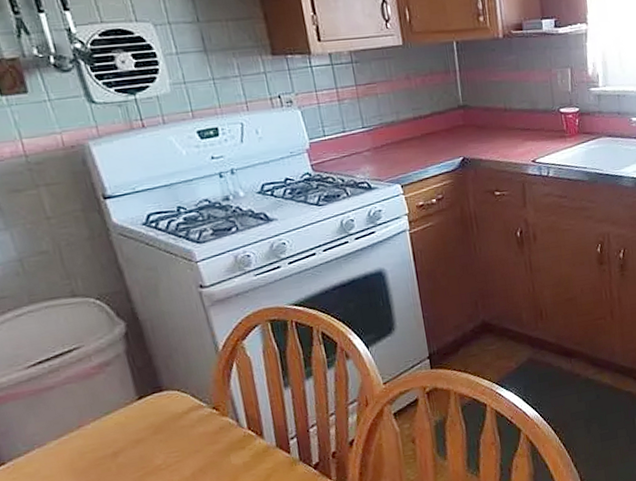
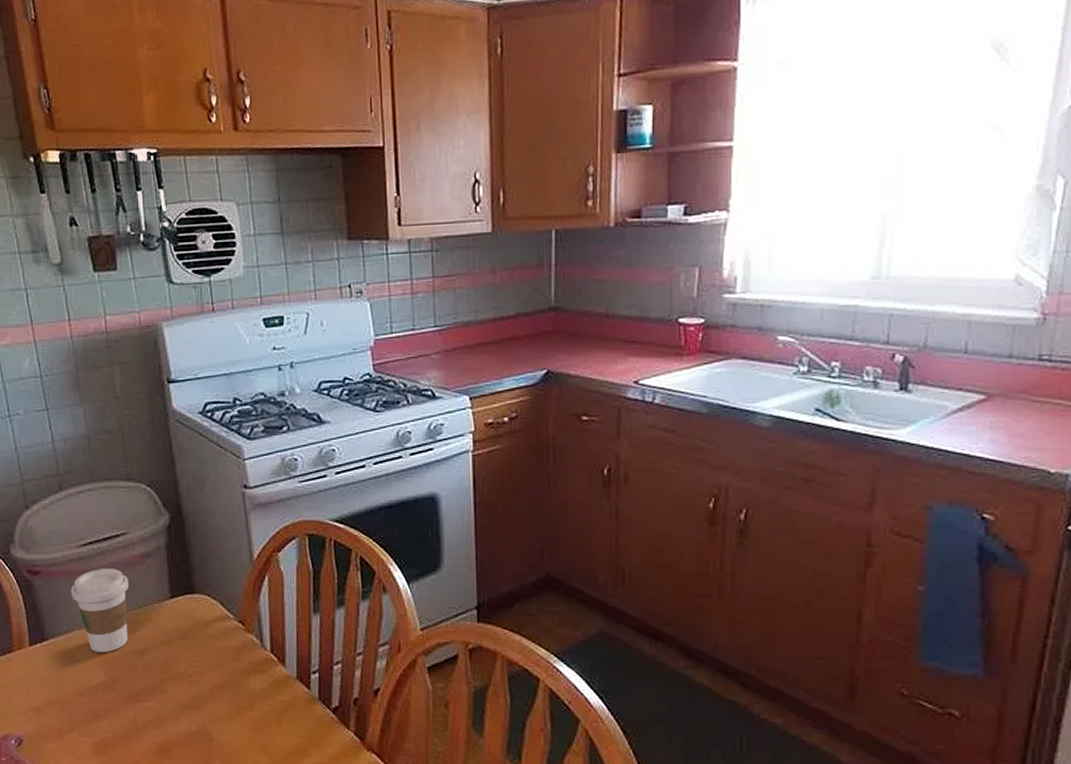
coffee cup: none [23,382,97,465] -> present [71,569,129,652]

